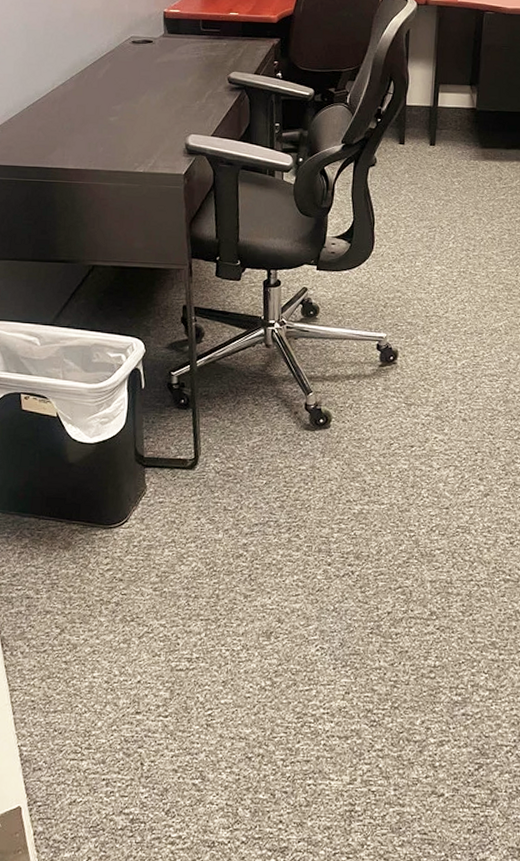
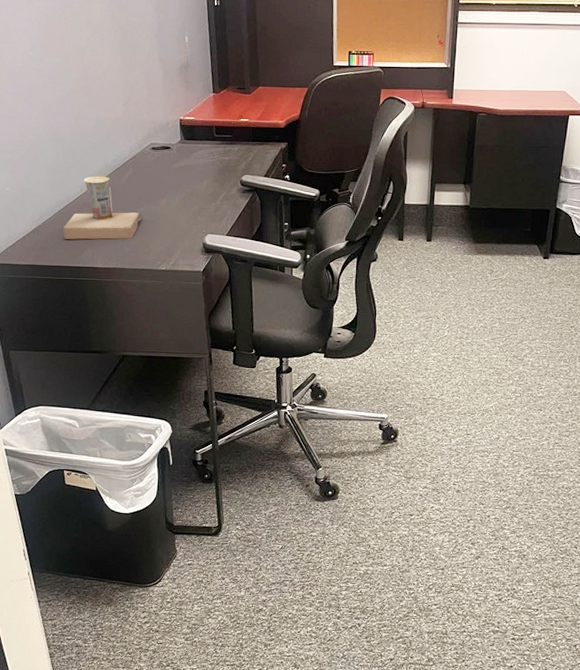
cup: none [30,70,121,139] -> present [62,176,144,240]

